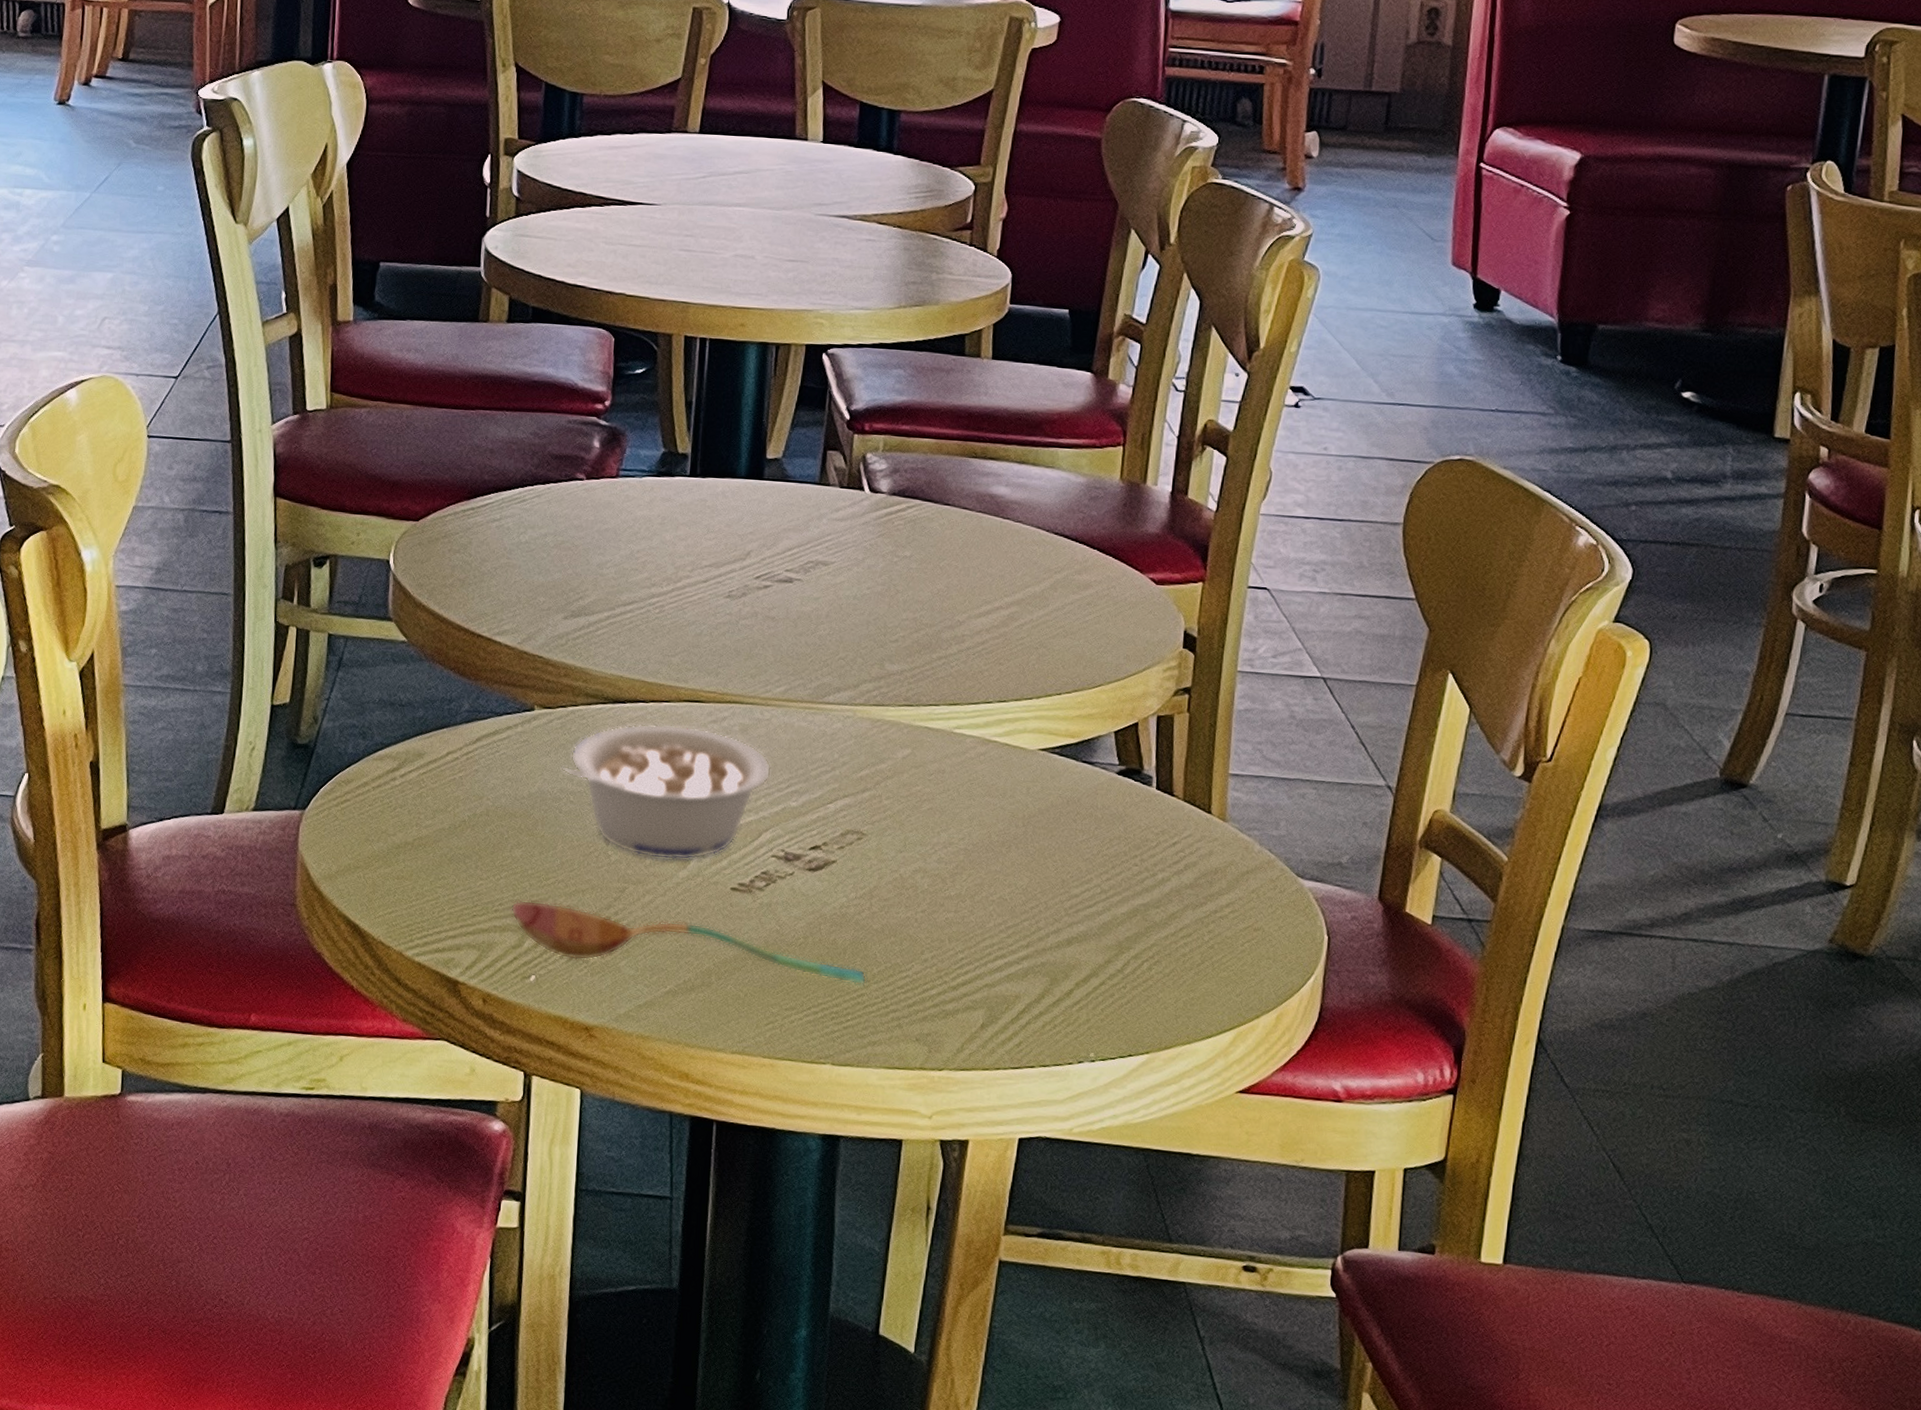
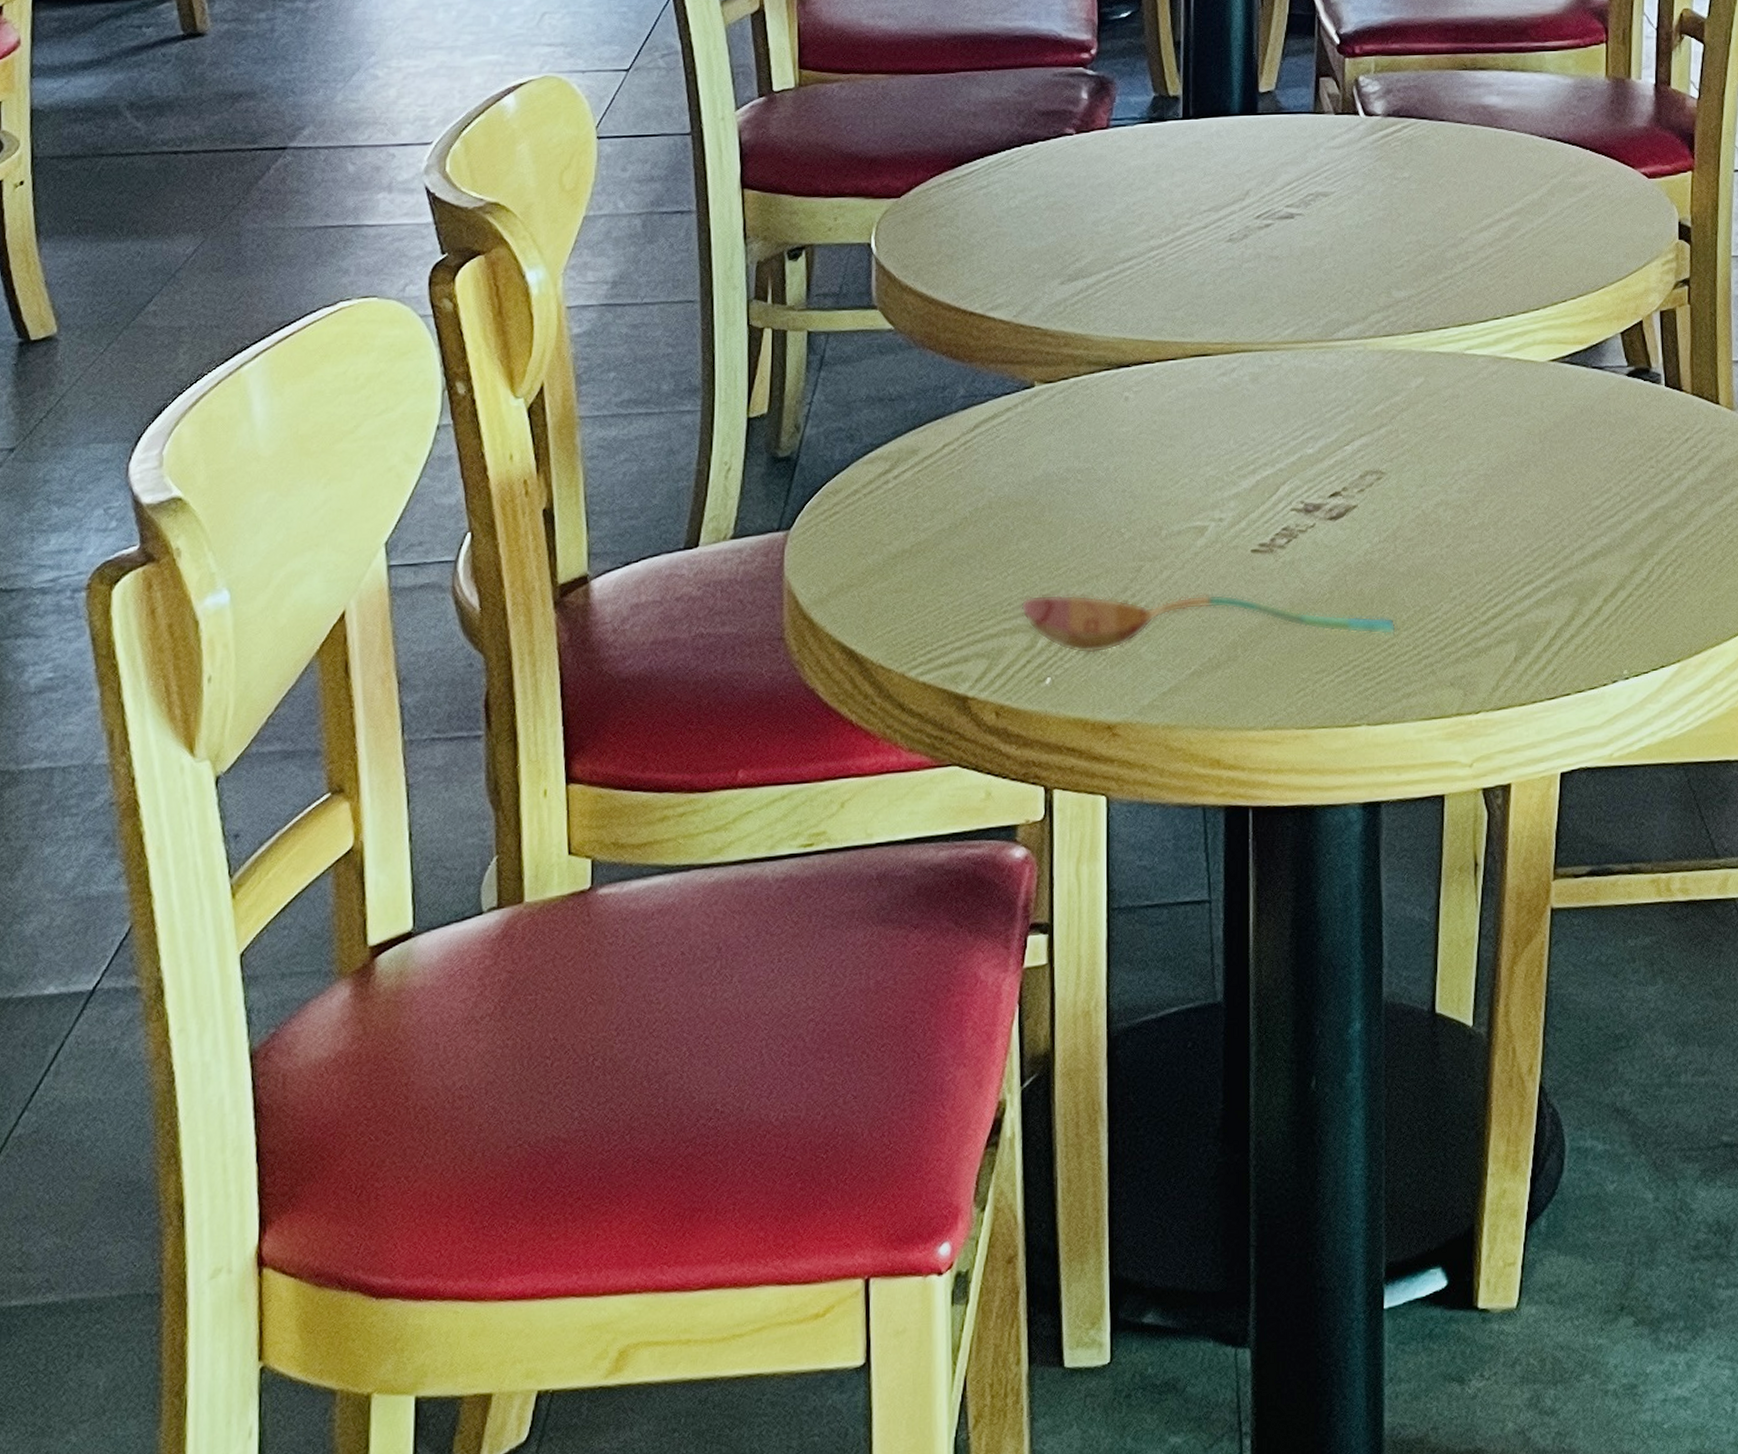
legume: present [561,723,771,861] -> none [1066,382,1285,530]

